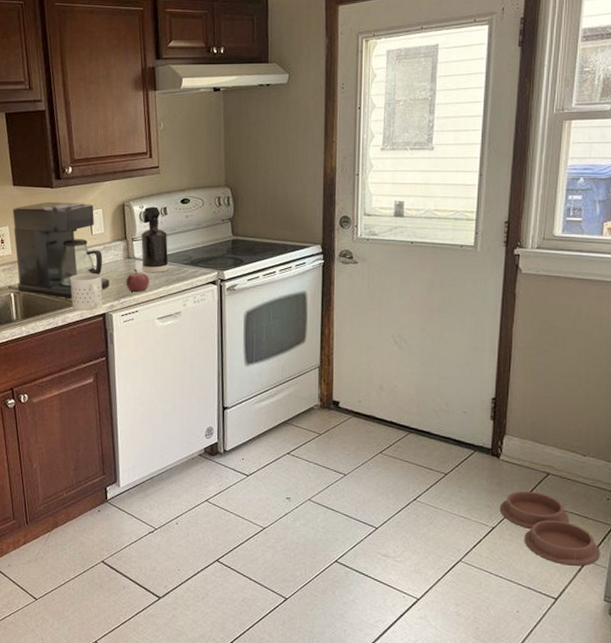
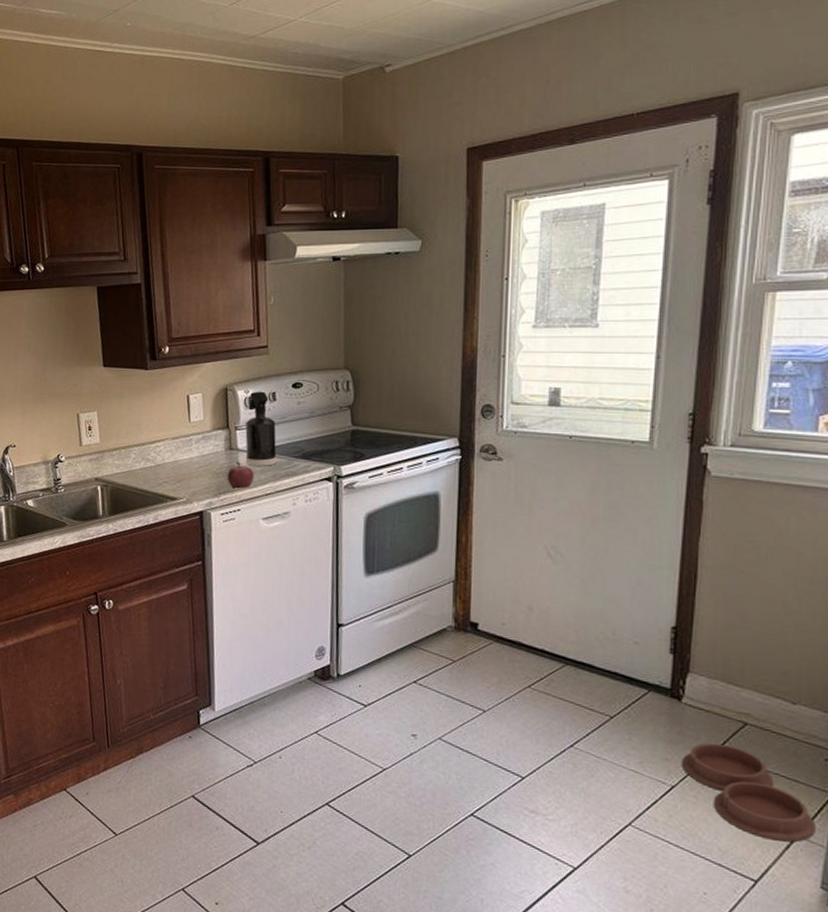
coffee maker: present [12,201,110,298] -> none [101,384,208,493]
mug: present [70,273,103,312] -> none [163,465,201,509]

